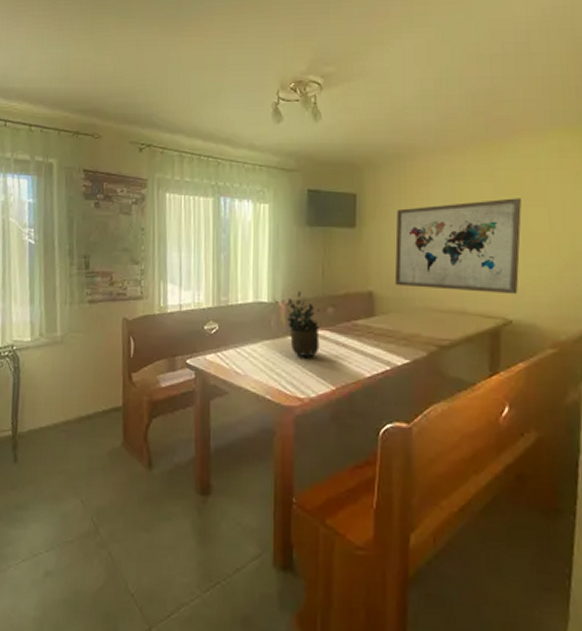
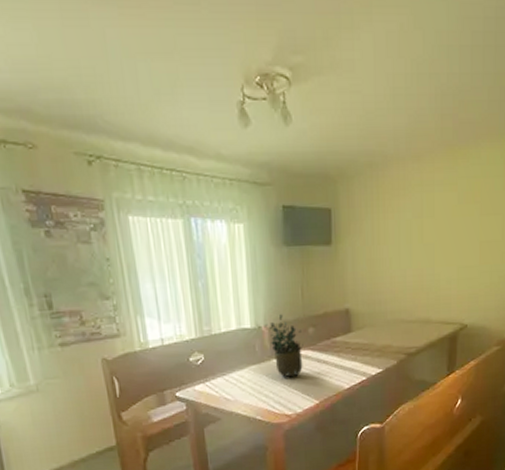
wall art: present [394,198,522,295] -> none [368,207,480,302]

